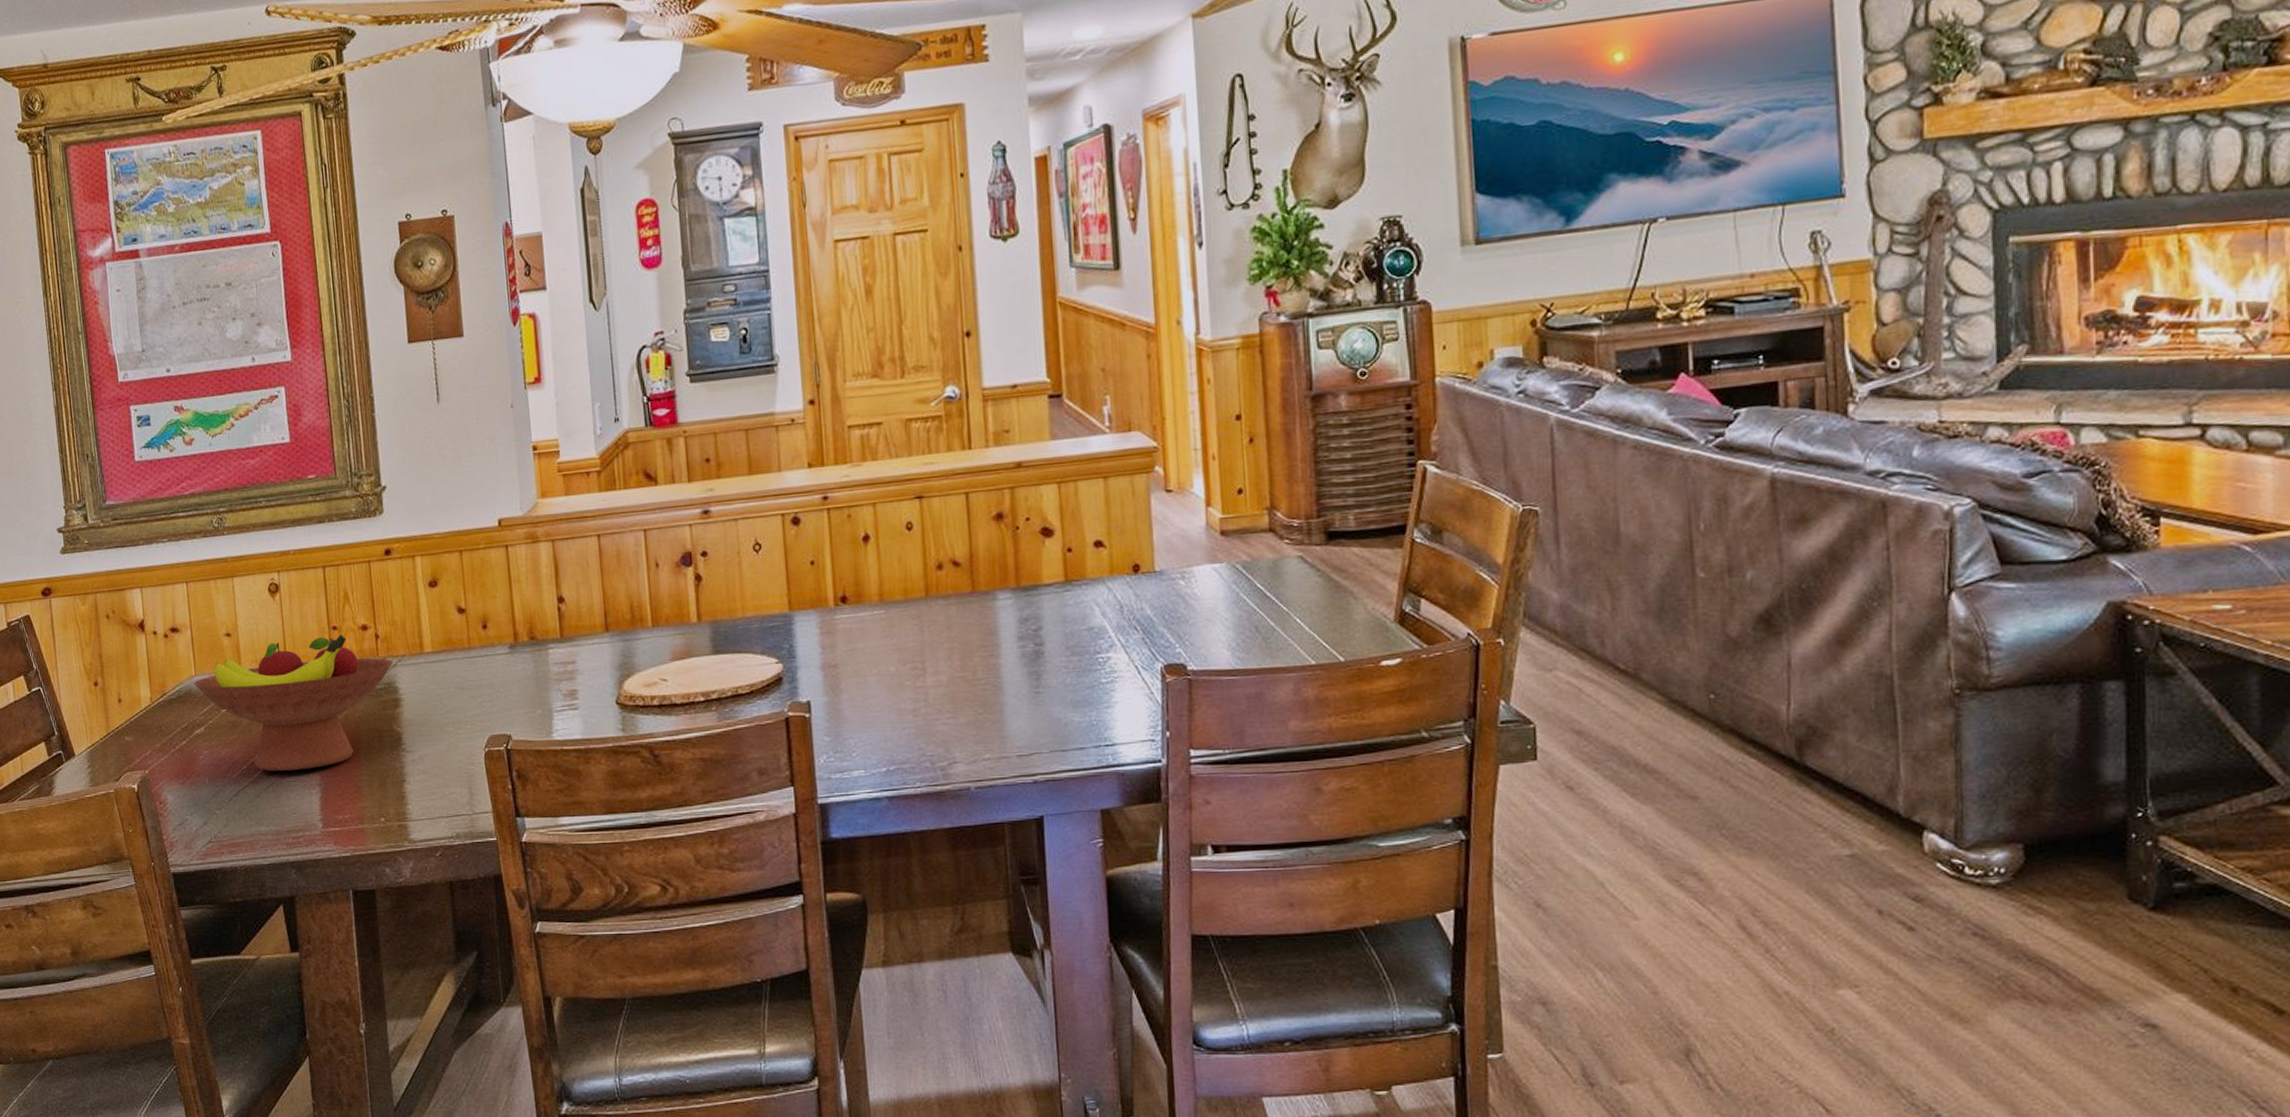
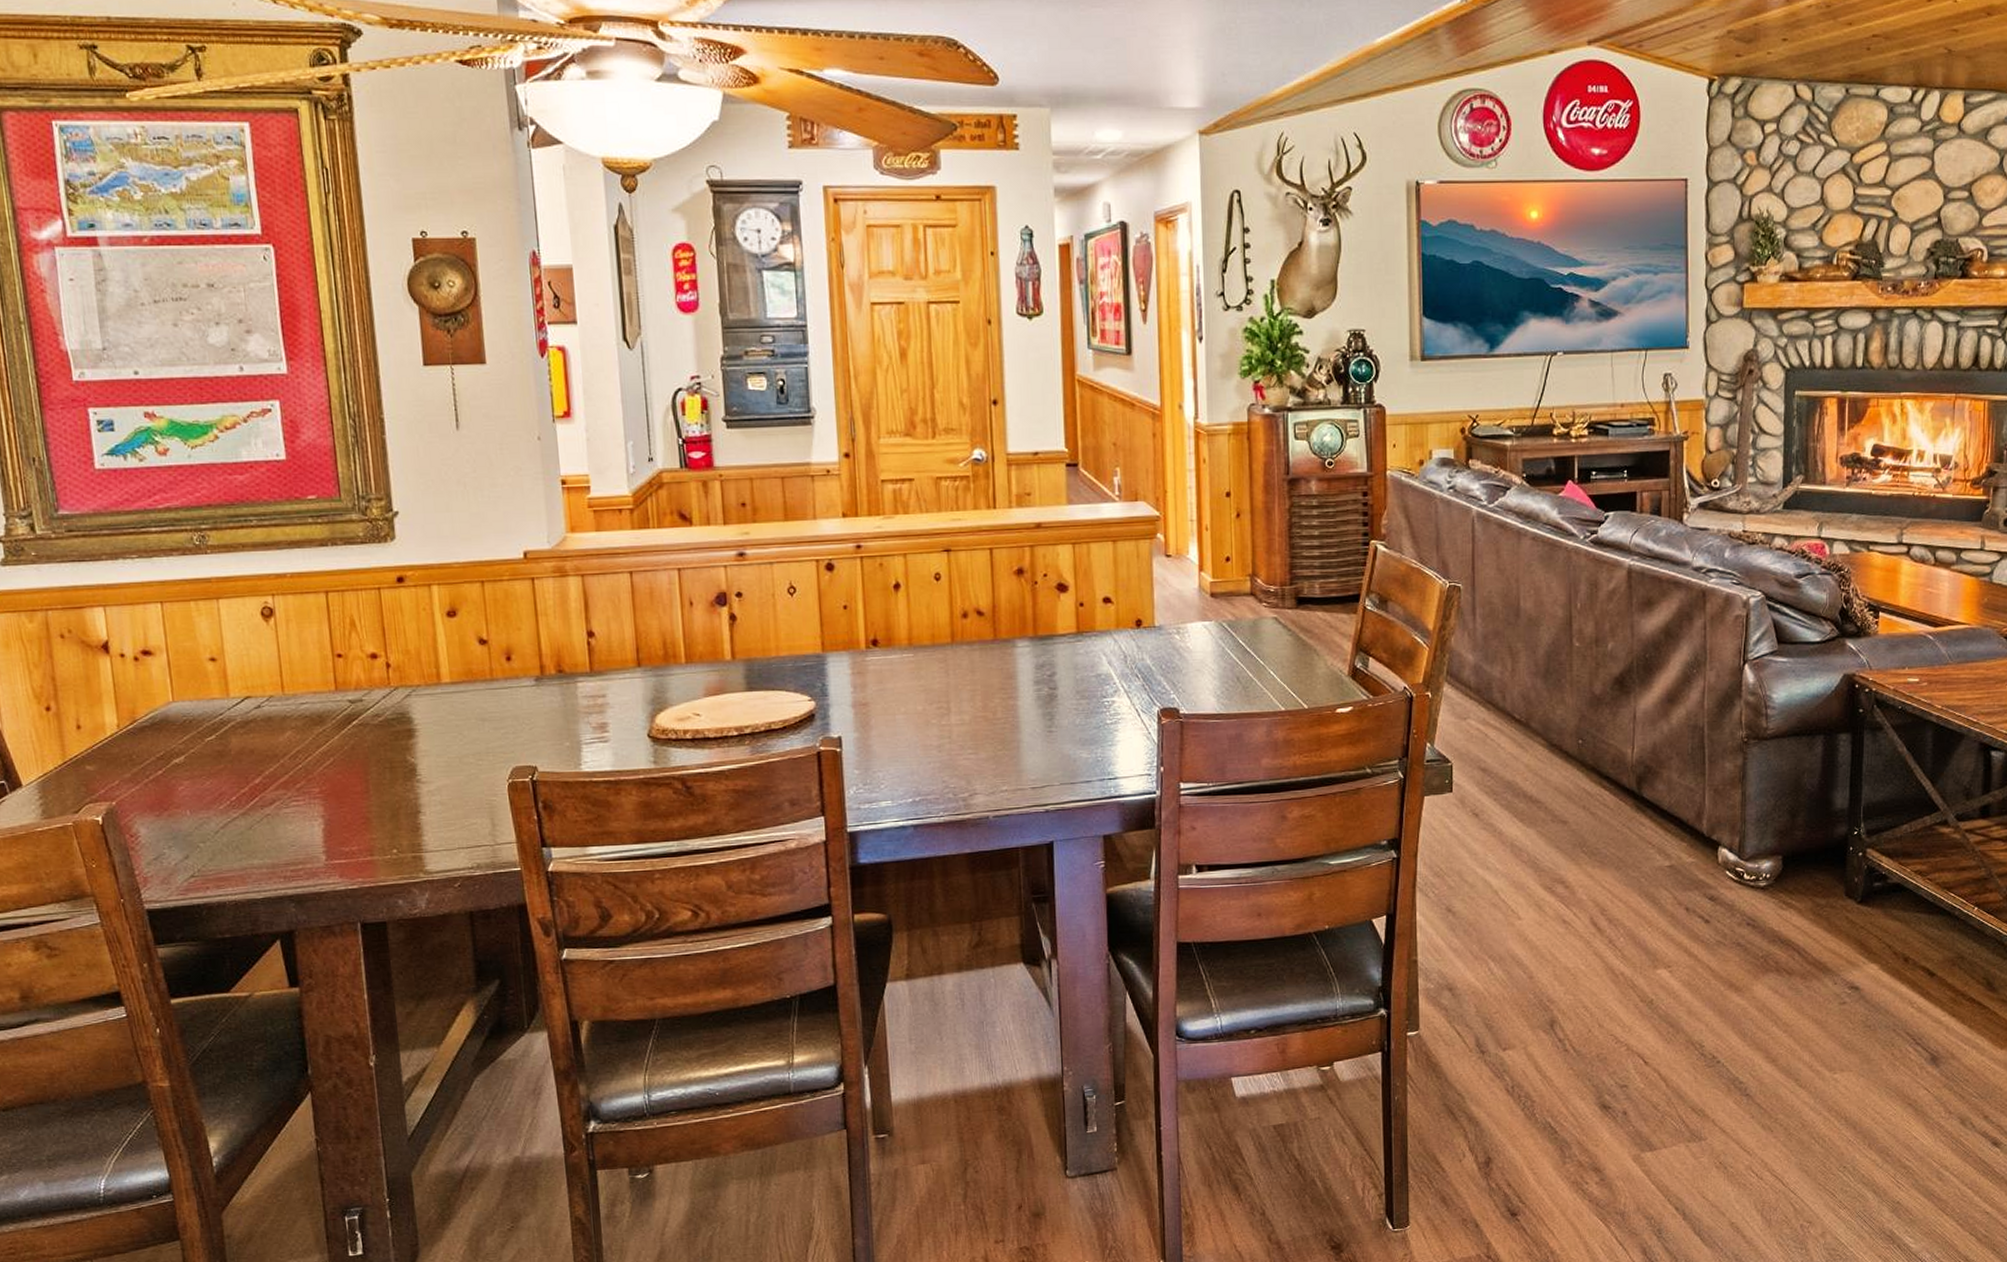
fruit bowl: present [193,634,394,771] -> none [170,662,407,803]

